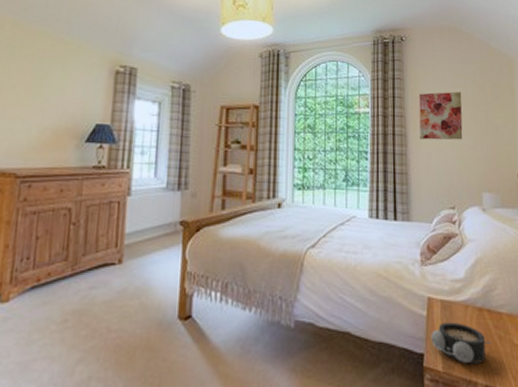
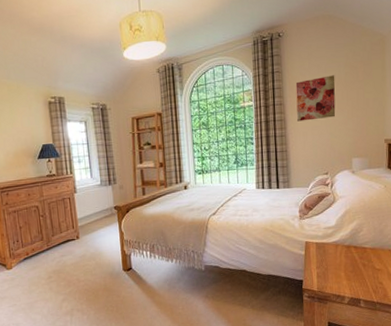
alarm clock: present [431,322,491,364] -> none [308,257,357,285]

